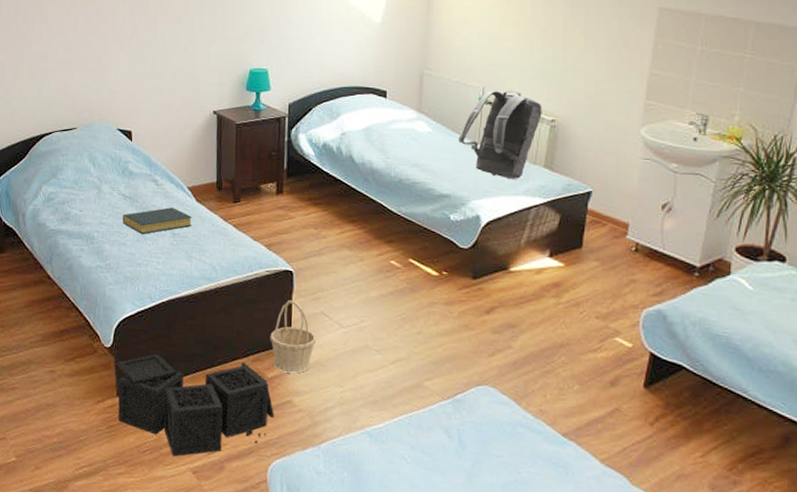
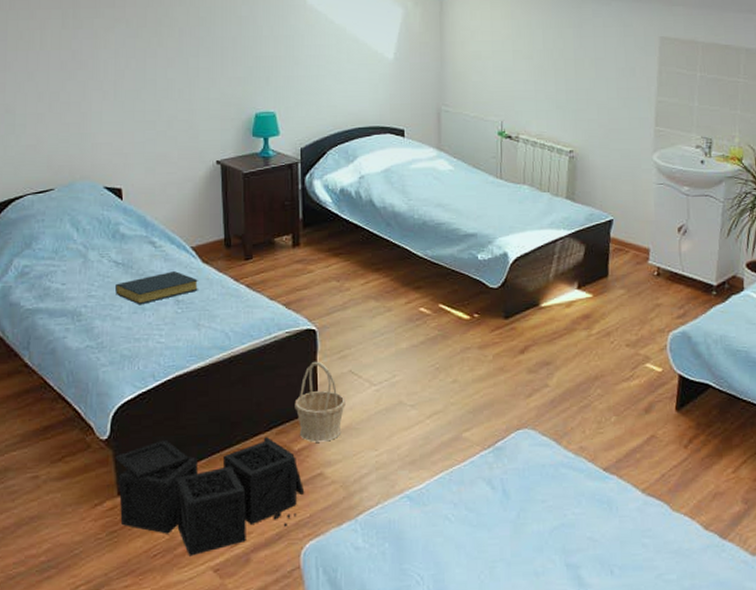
backpack: present [458,90,542,180] -> none [481,123,560,214]

